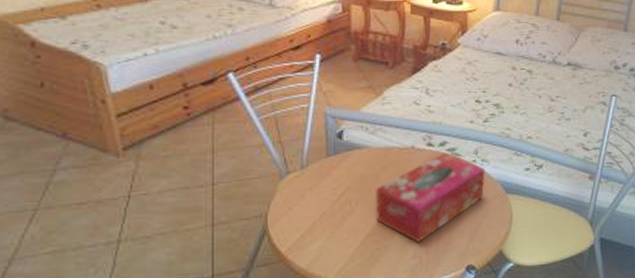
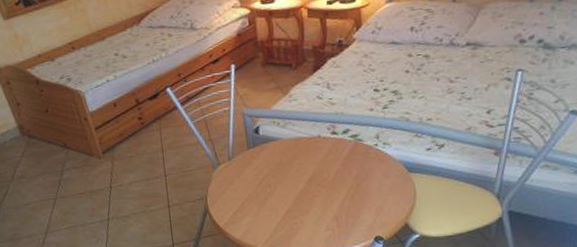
tissue box: present [375,152,486,242] -> none [289,139,388,217]

